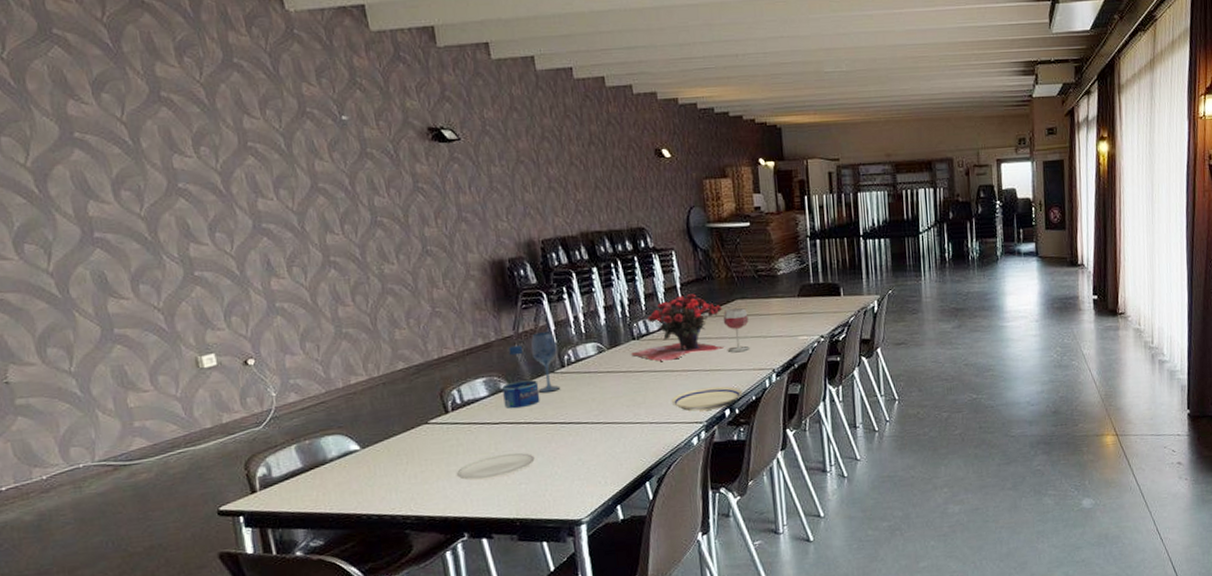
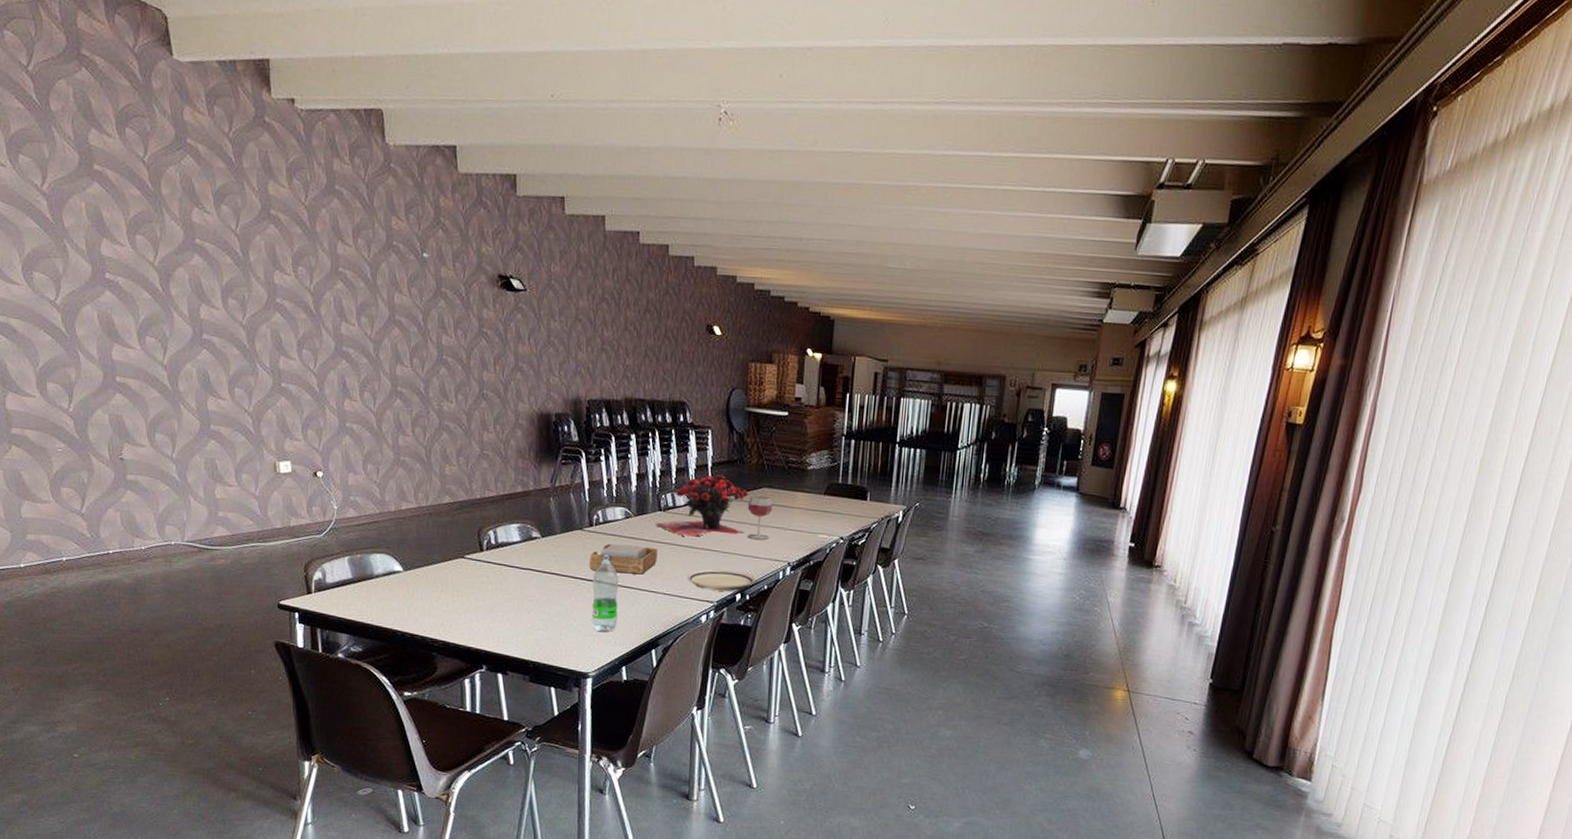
plate: present [456,452,535,481] -> none [482,598,554,620]
water bottle: present [502,345,540,409] -> none [533,498,567,559]
wineglass: present [530,331,561,393] -> none [564,489,589,548]
napkin holder: none [566,378,638,412] -> present [589,543,657,575]
bottle: none [572,392,605,475] -> present [591,554,619,633]

